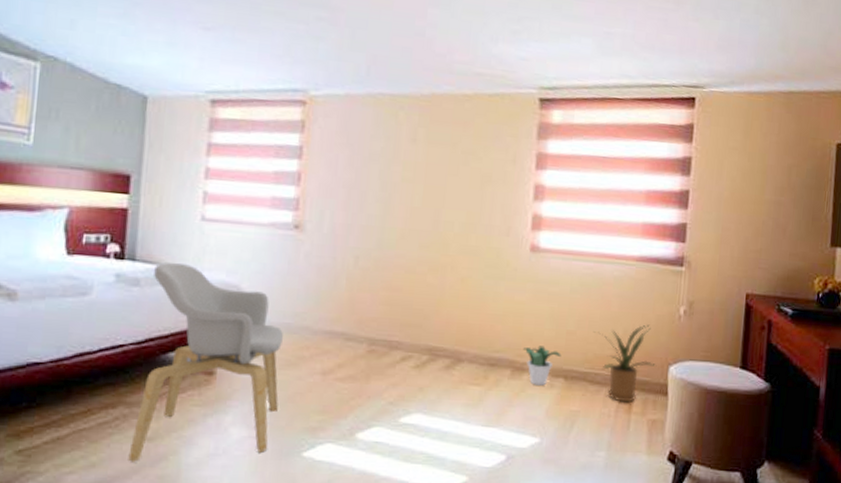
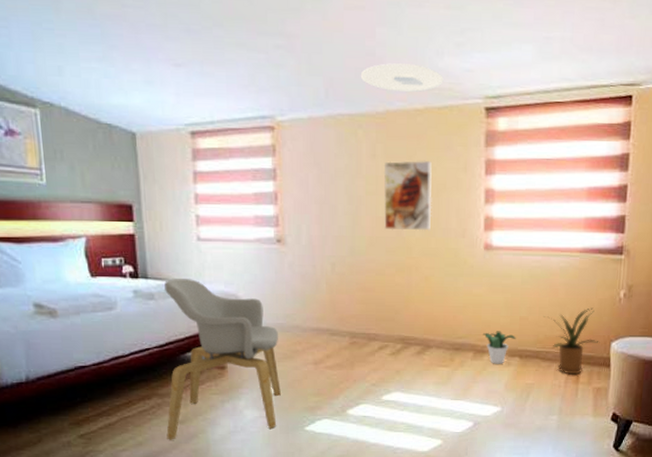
ceiling light: none [406,44,497,77] -> present [360,63,444,93]
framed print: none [419,147,478,227] -> present [383,160,432,231]

